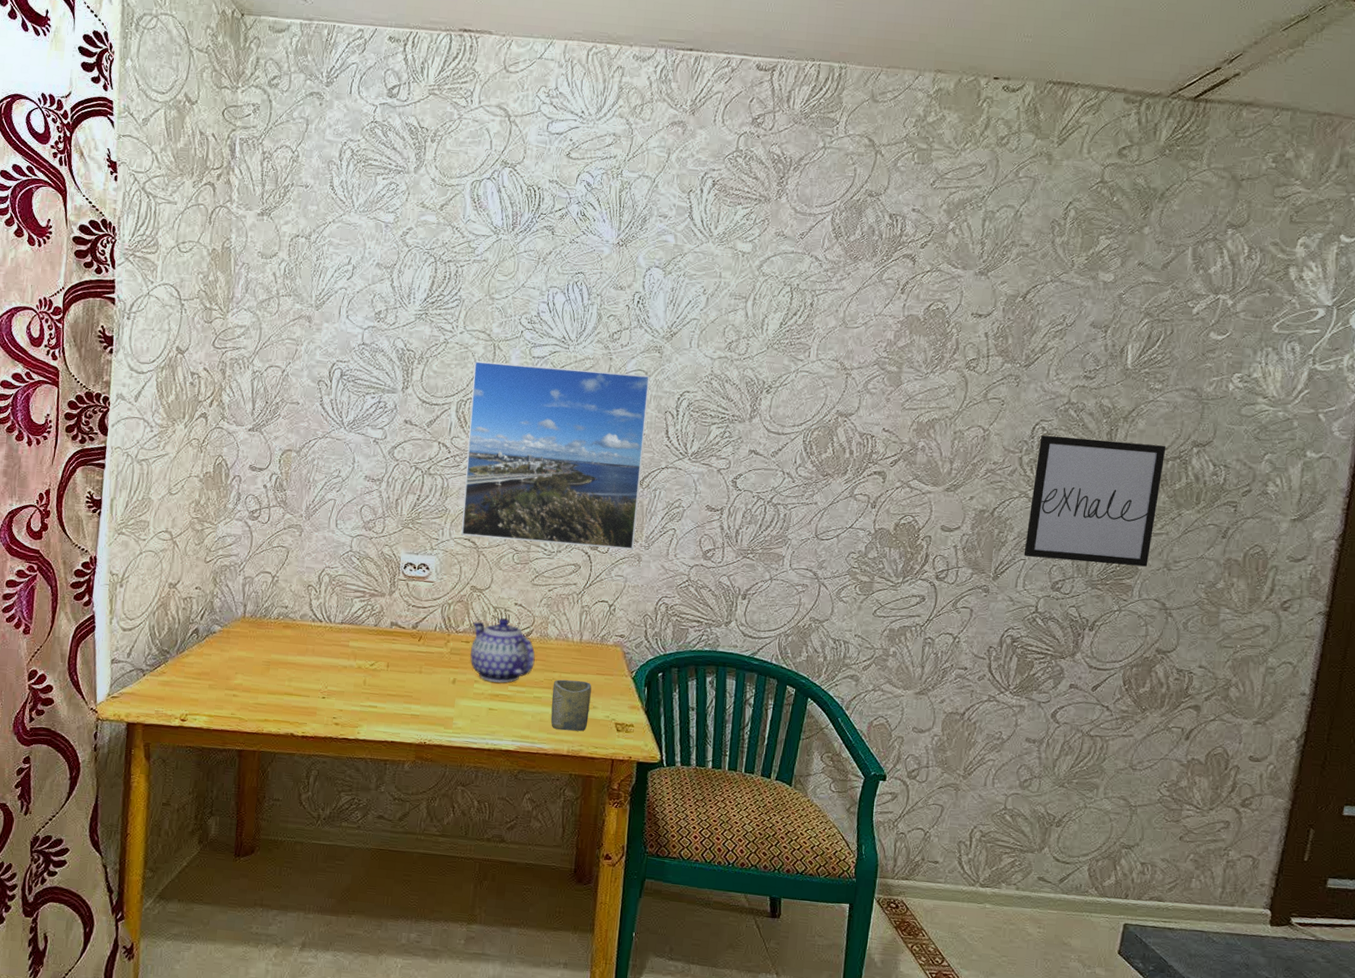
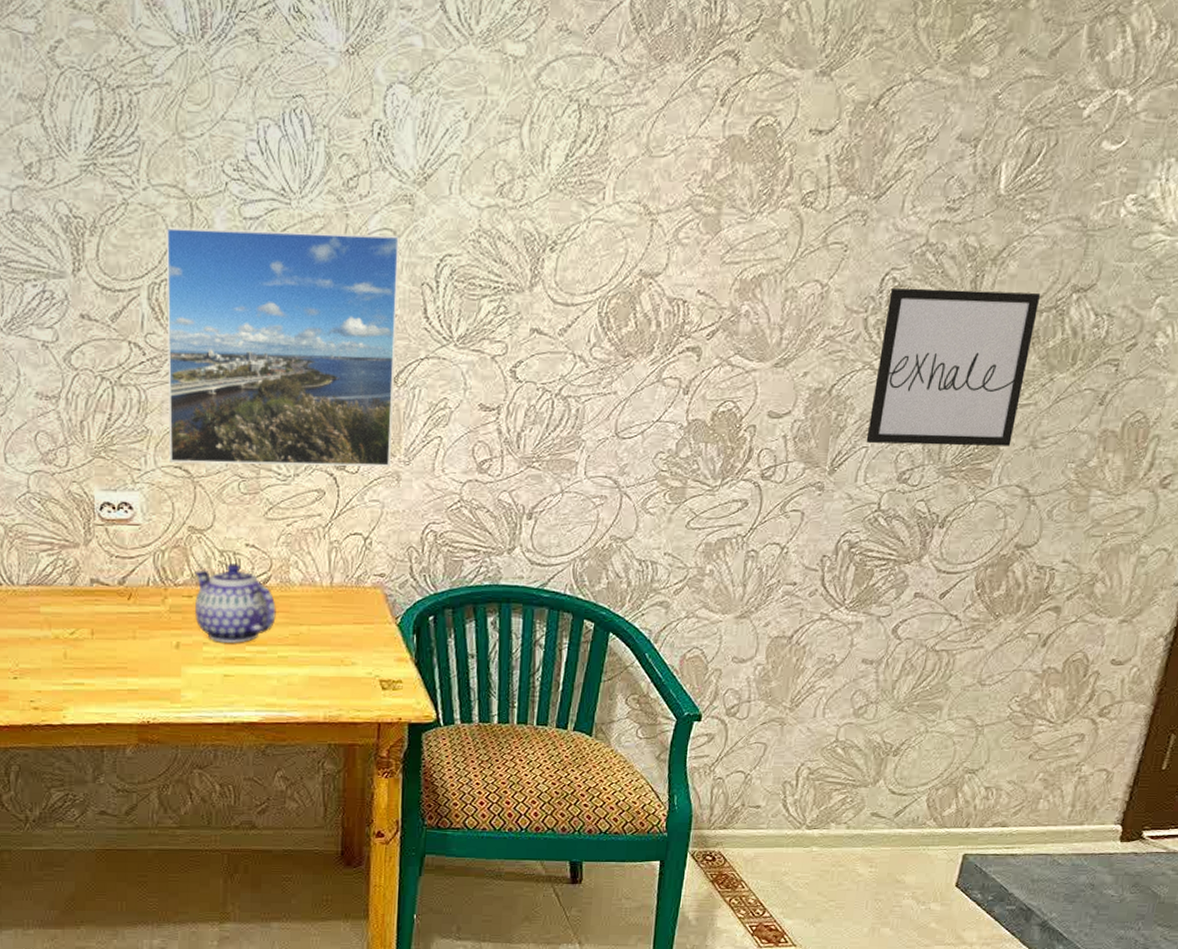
cup: present [550,679,592,731] -> none [300,633,348,694]

